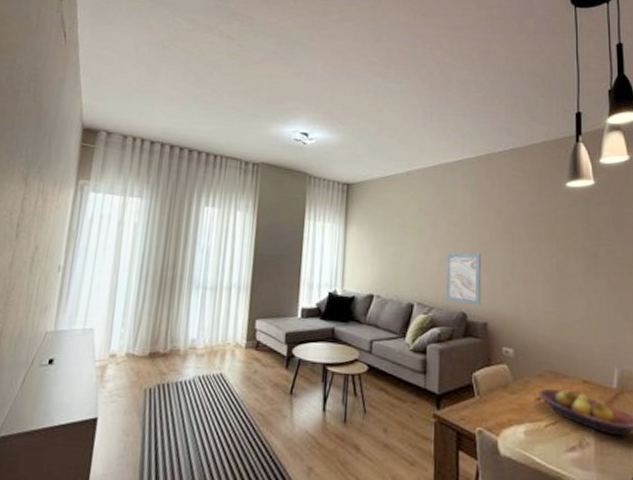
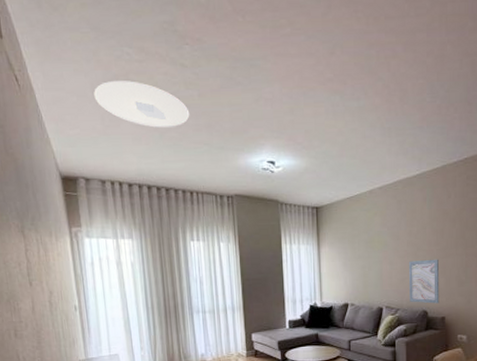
ceiling light: none [136,44,229,92] -> present [94,80,190,129]

